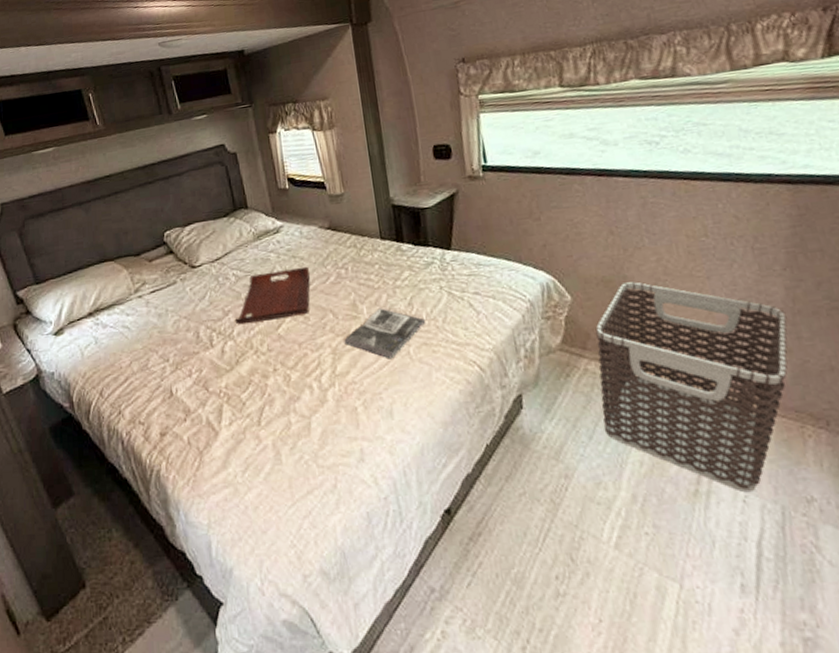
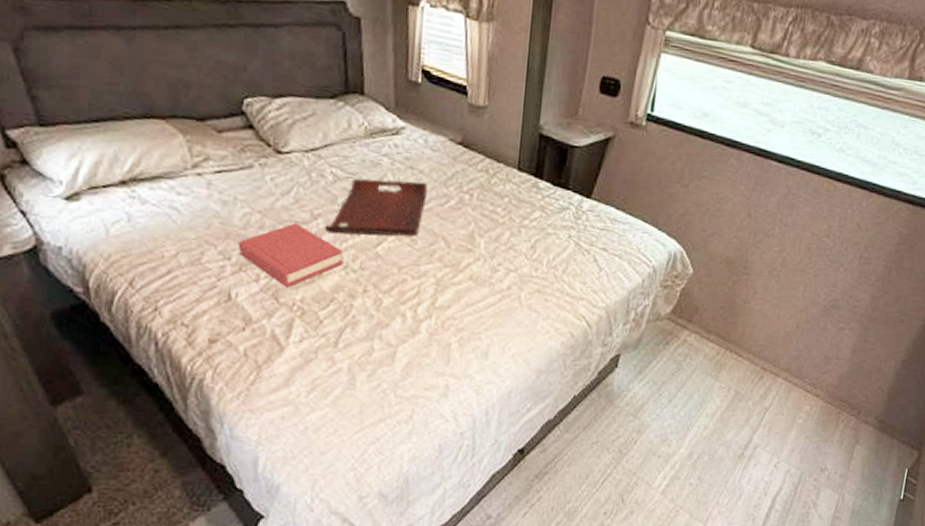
hardback book: none [172,321,254,378] -> present [238,222,343,288]
magazine: present [344,308,426,359] -> none [451,245,545,301]
clothes hamper: present [595,282,788,493] -> none [684,266,864,460]

